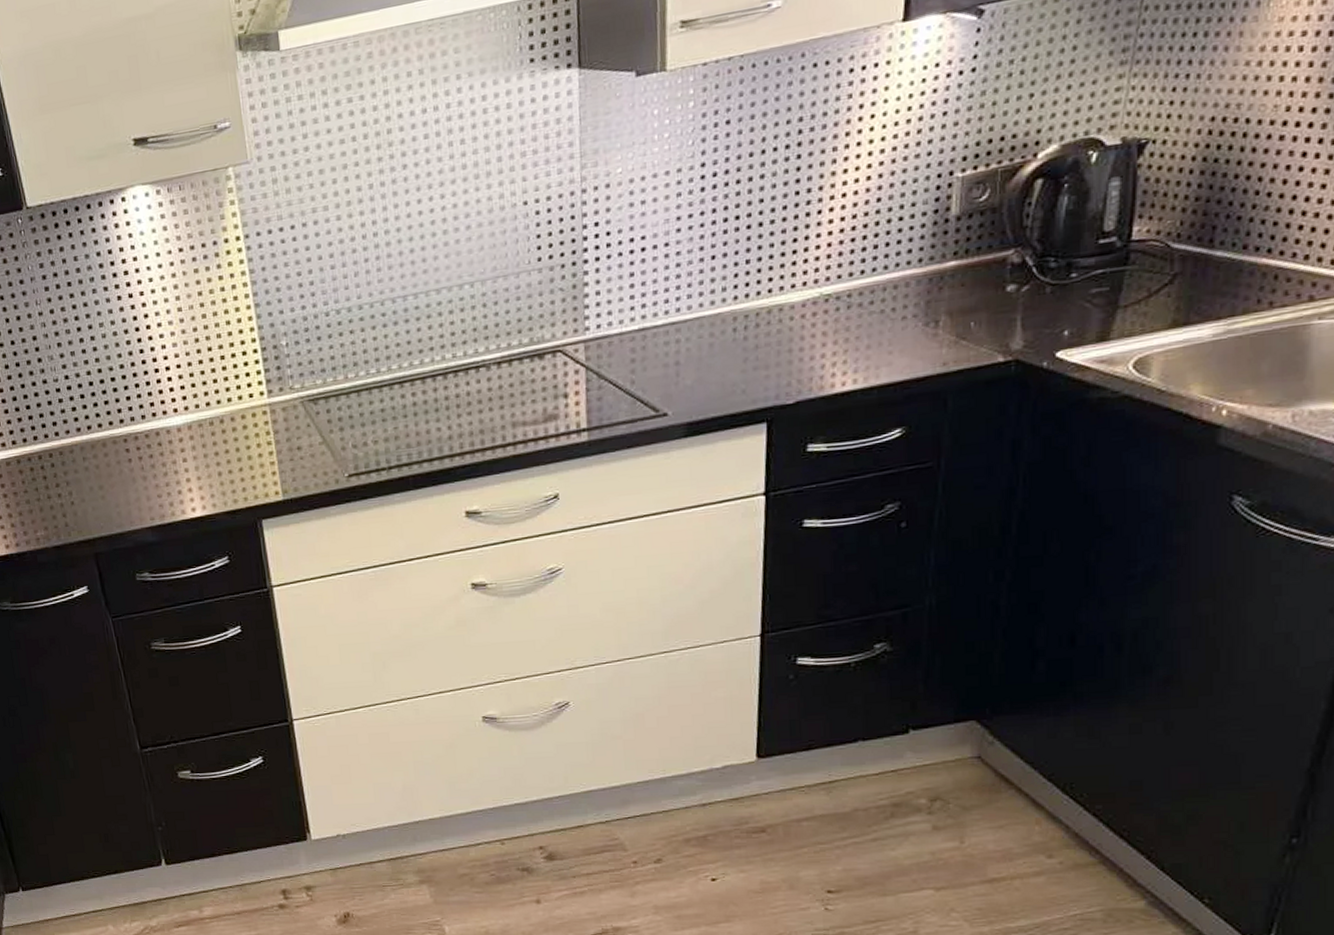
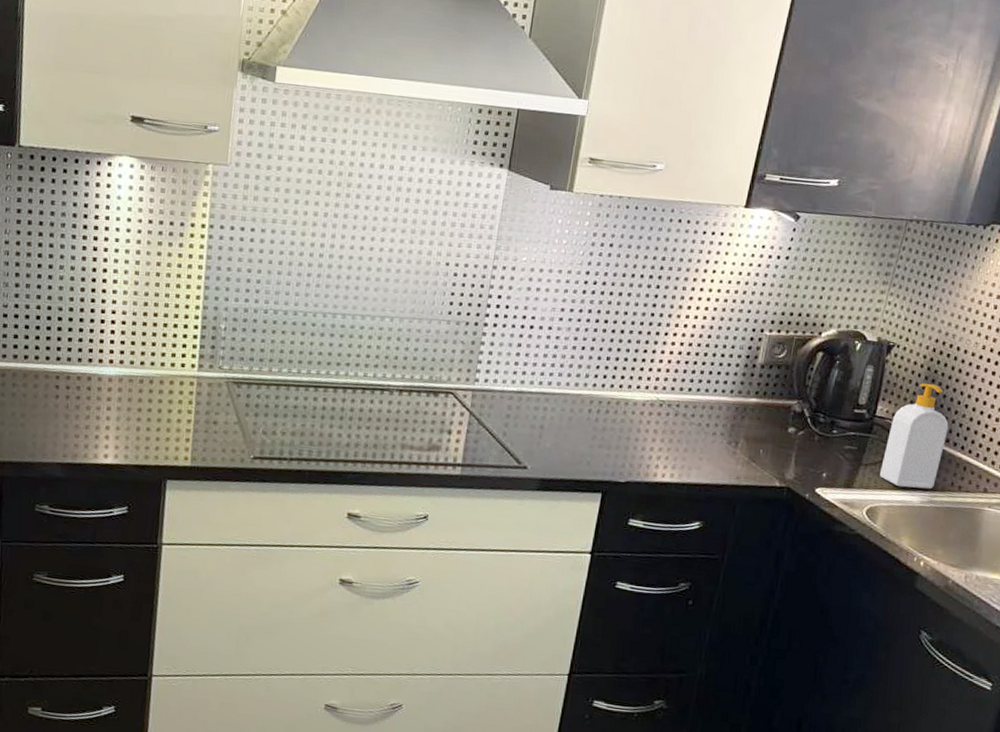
soap bottle: none [1146,177,1244,324] -> present [879,383,949,490]

